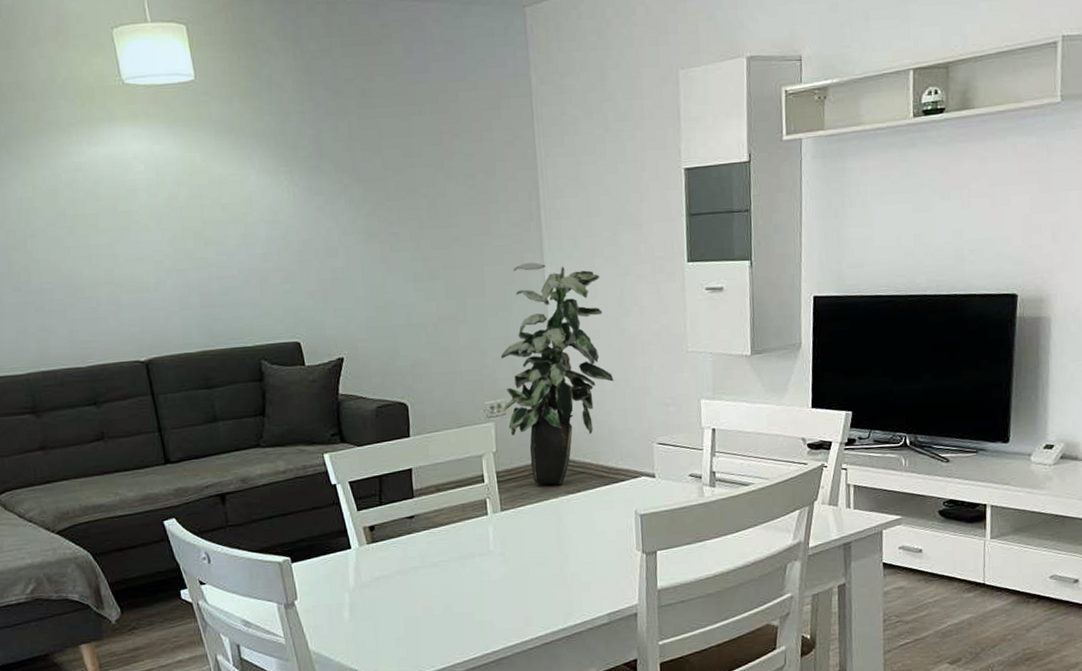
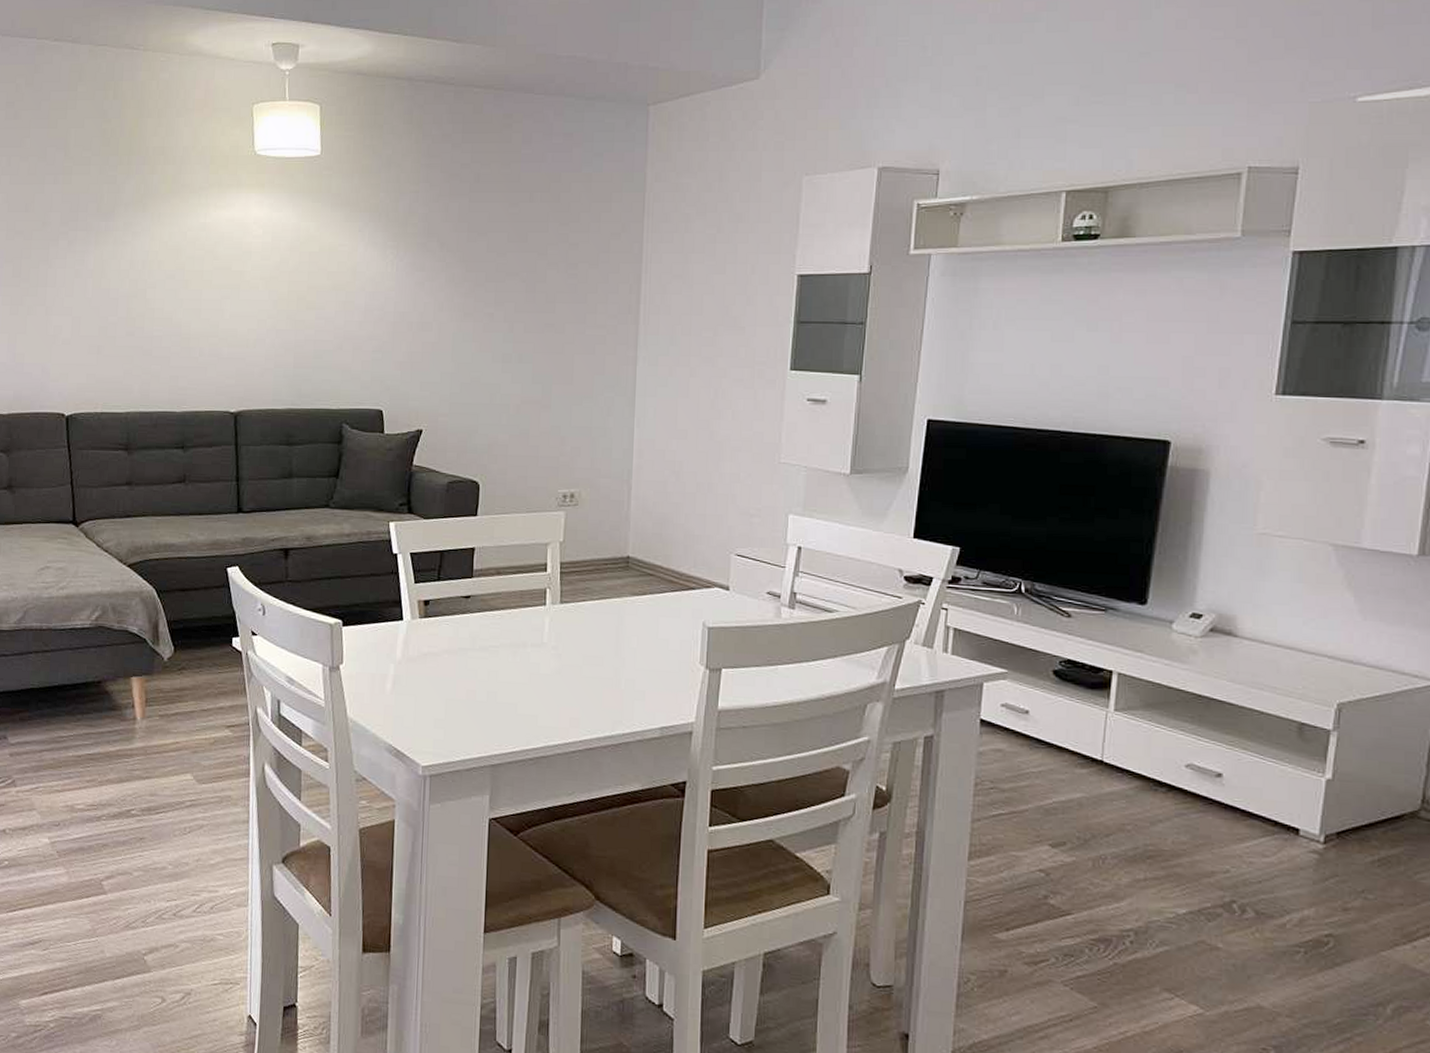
indoor plant: present [500,263,614,485] -> none [576,355,697,584]

